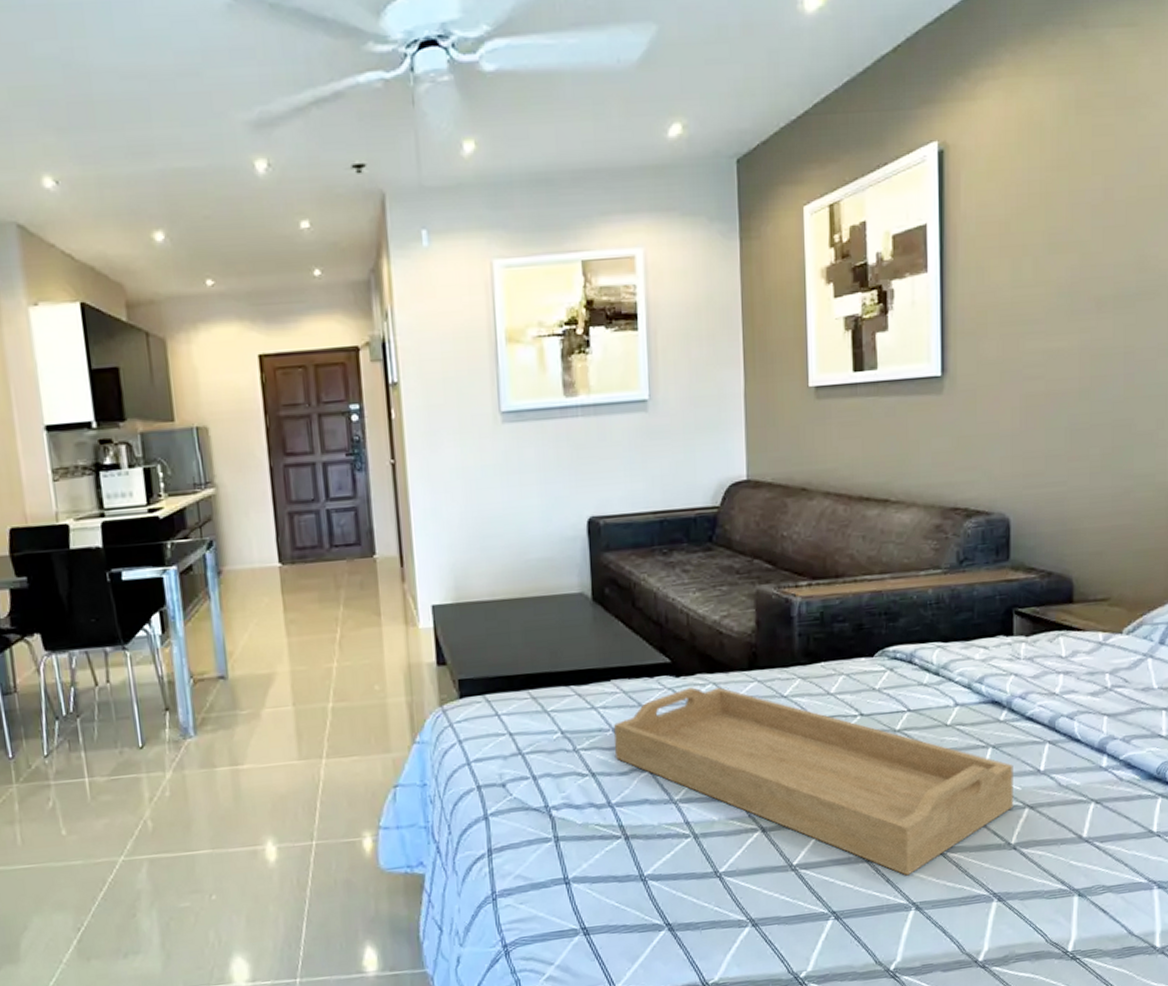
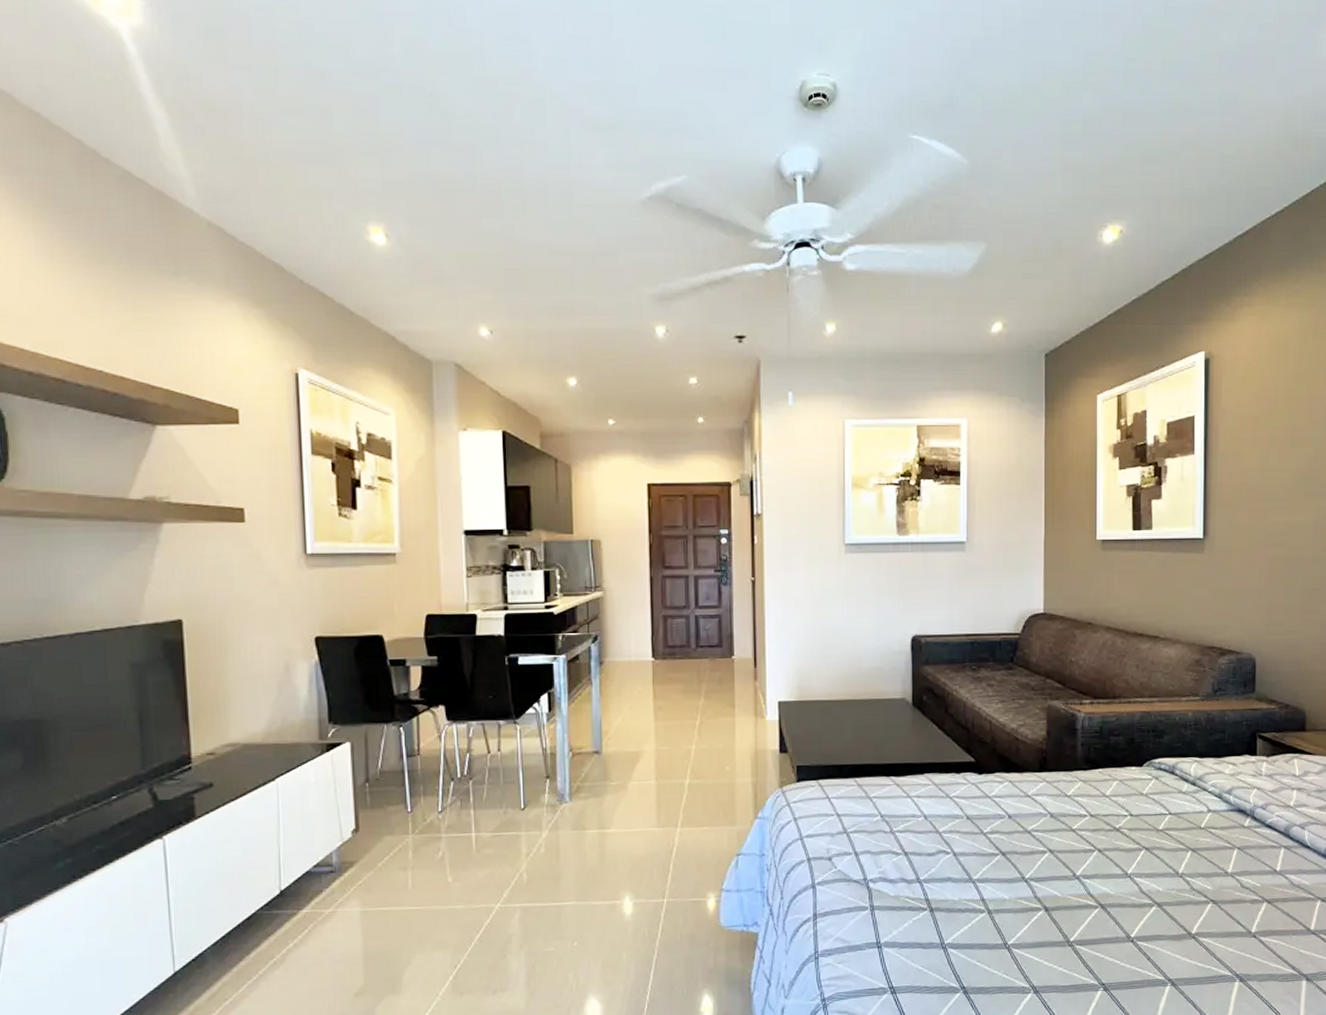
serving tray: present [614,687,1014,876] -> none [926,784,1255,956]

